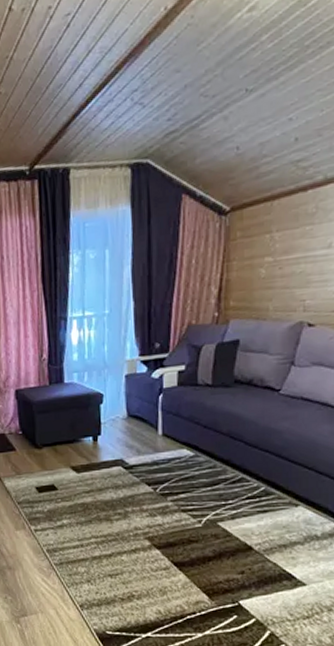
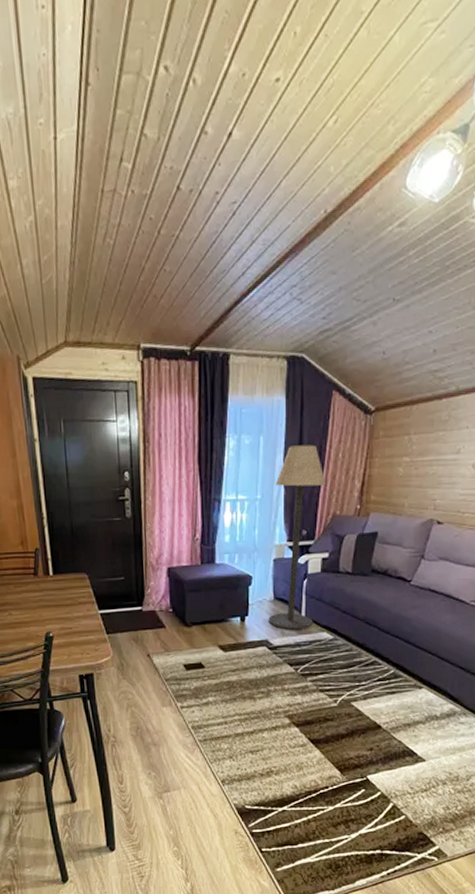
floor lamp: none [122,253,178,448] -> present [268,444,325,630]

